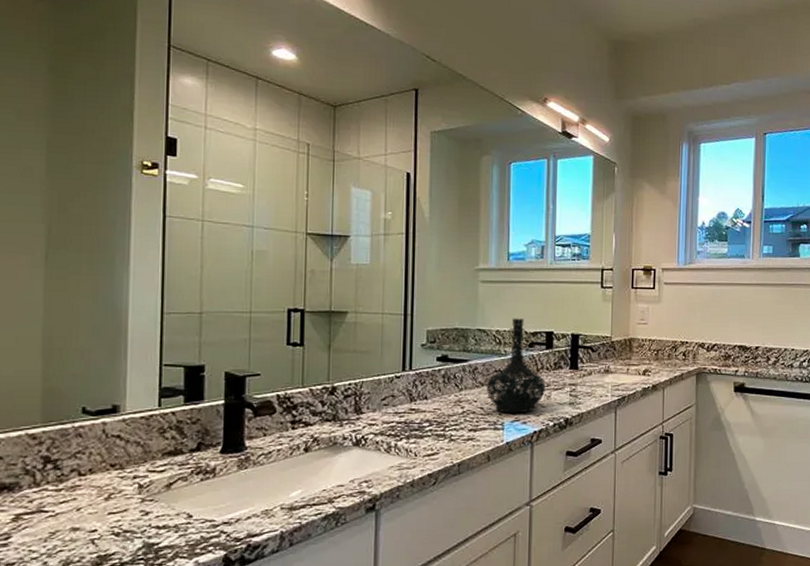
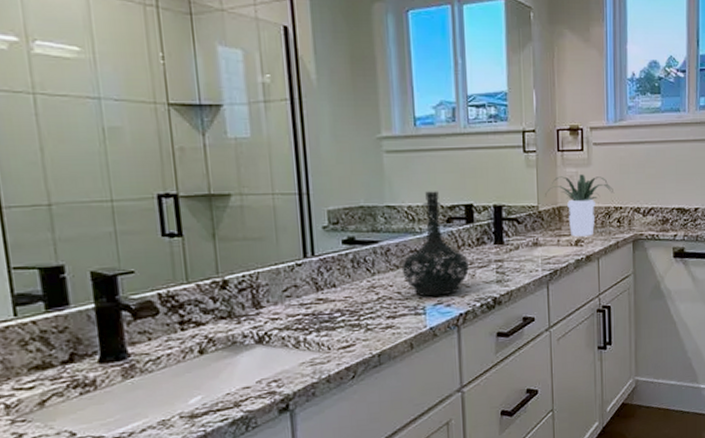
potted plant: none [618,310,682,367] -> present [545,174,615,237]

